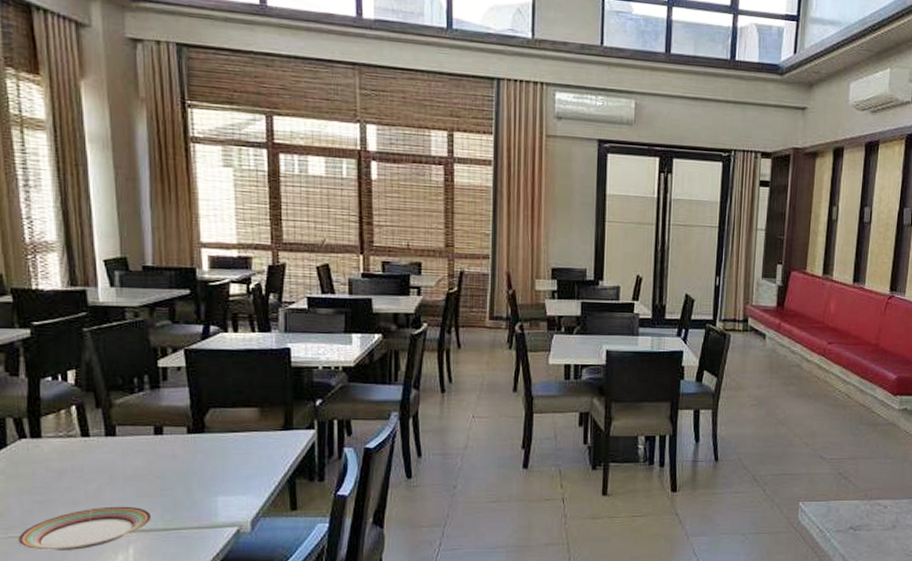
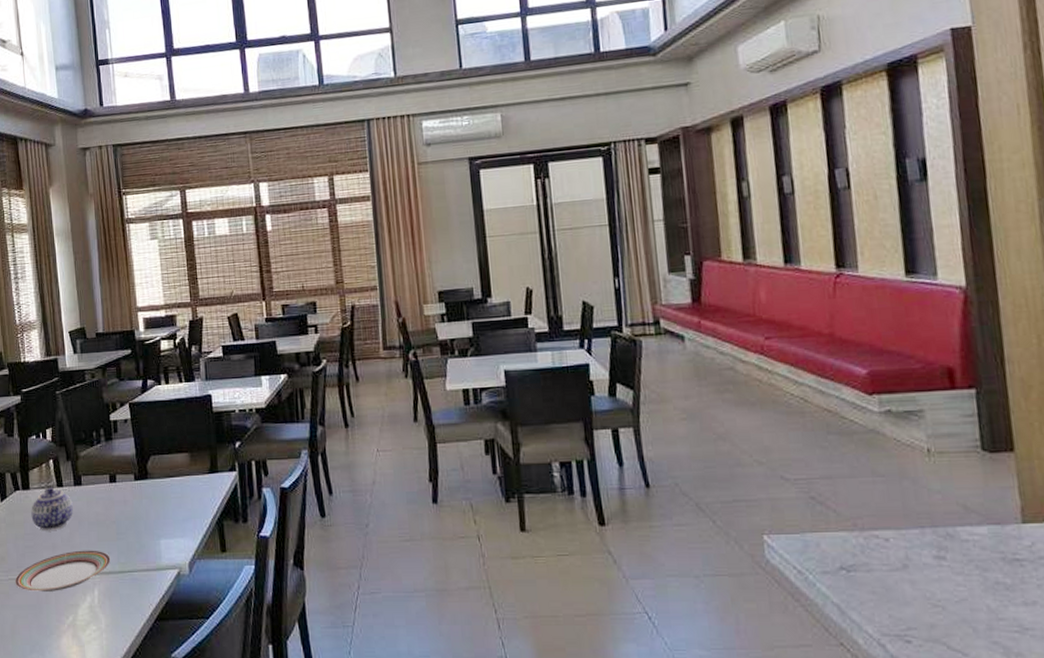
teapot: none [43,436,103,484] -> present [31,487,73,530]

